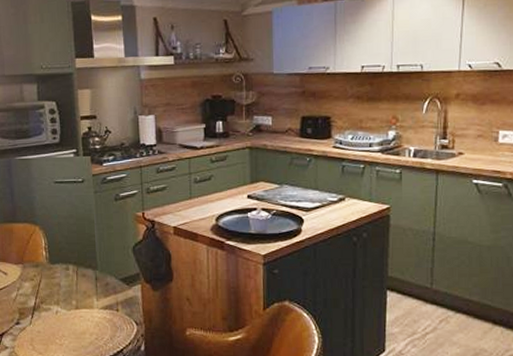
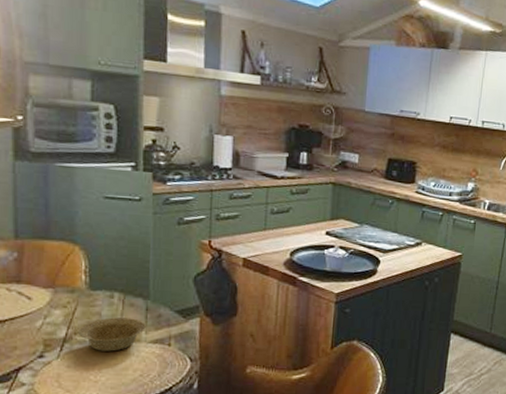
bowl: none [43,287,97,318] -> present [77,317,146,352]

